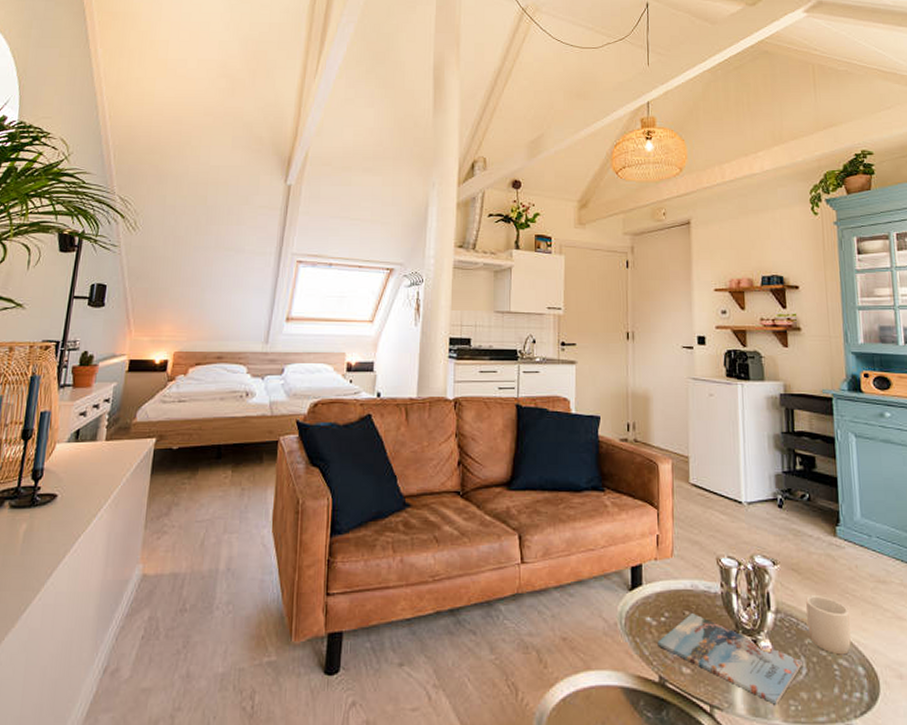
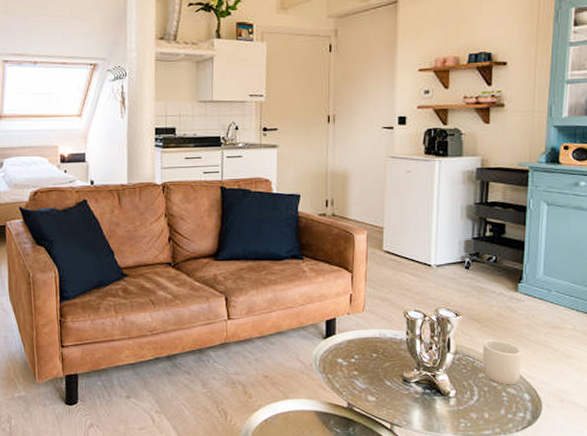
magazine: present [657,613,803,705] -> none [347,356,476,423]

